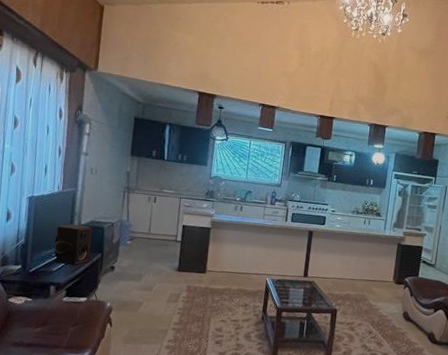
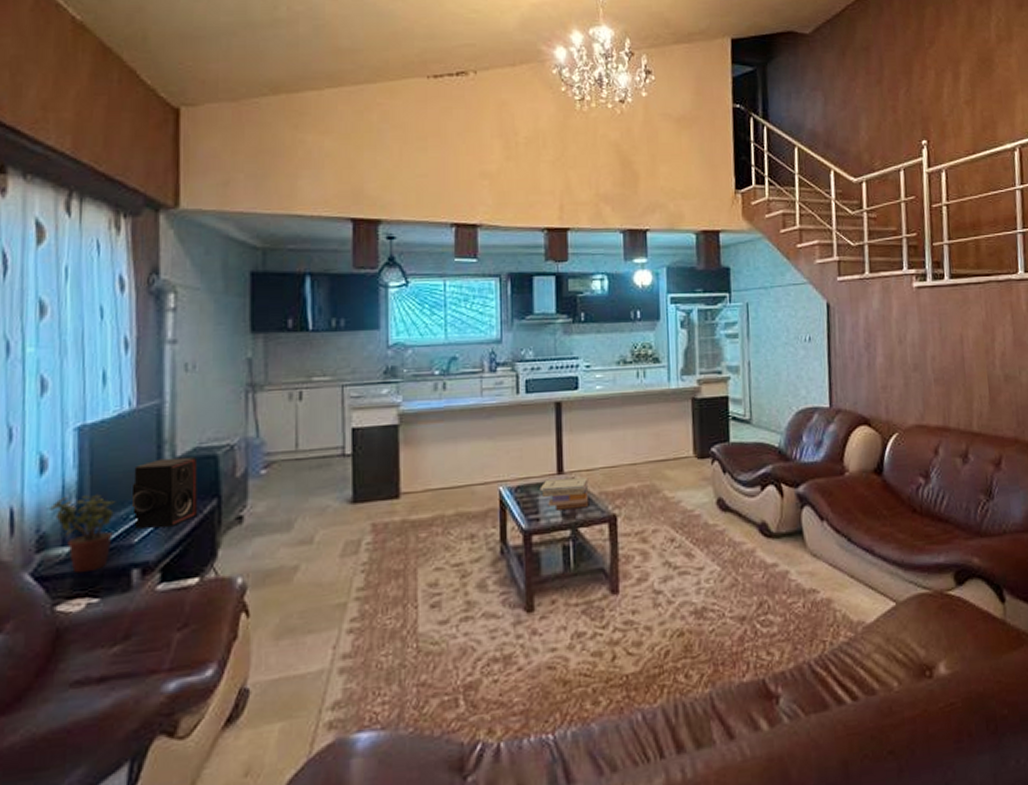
potted plant: none [10,237,46,283] -> present [50,494,116,574]
books: none [291,279,323,302] -> present [539,478,589,510]

